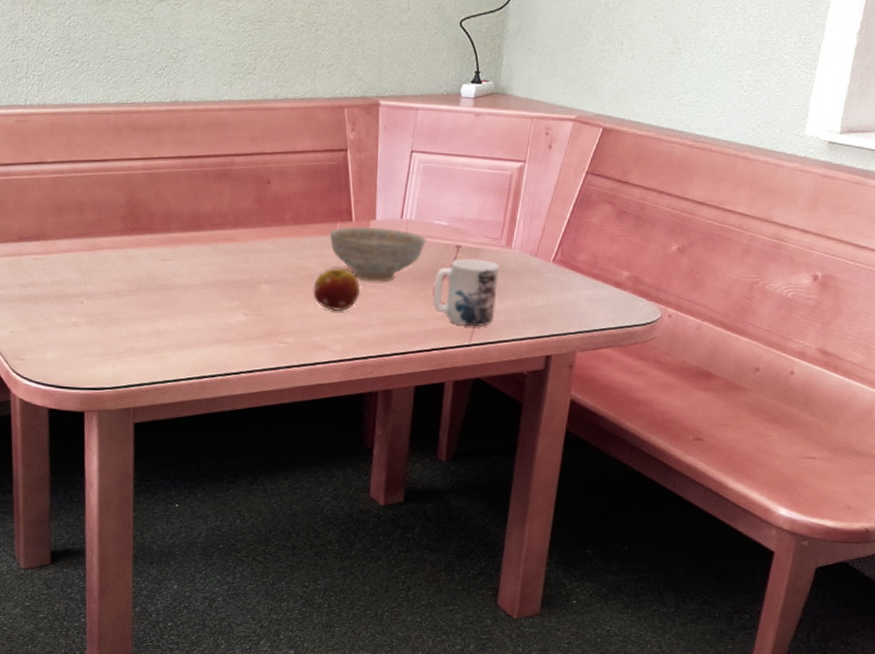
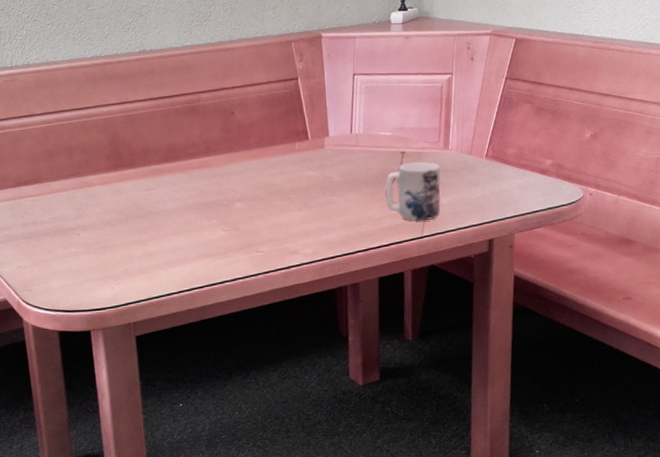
fruit: present [313,268,361,311] -> none [281,181,322,219]
decorative bowl: present [329,227,426,282] -> none [290,143,375,191]

